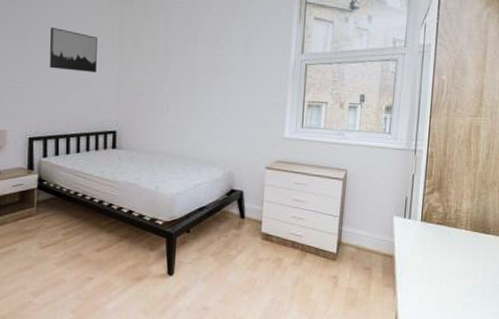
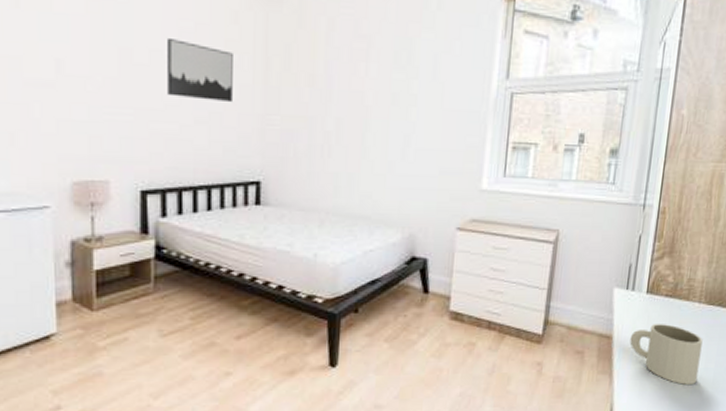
mug: none [409,247,471,298] -> present [630,324,703,385]

